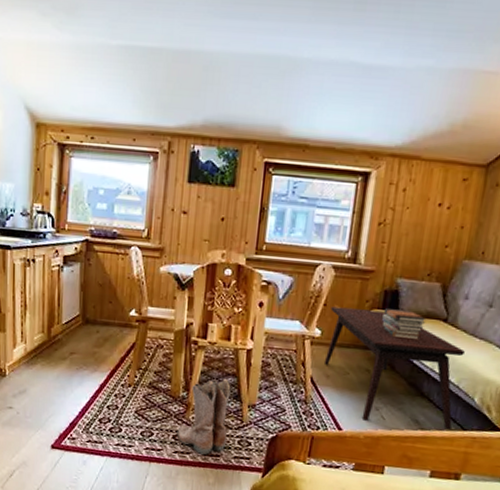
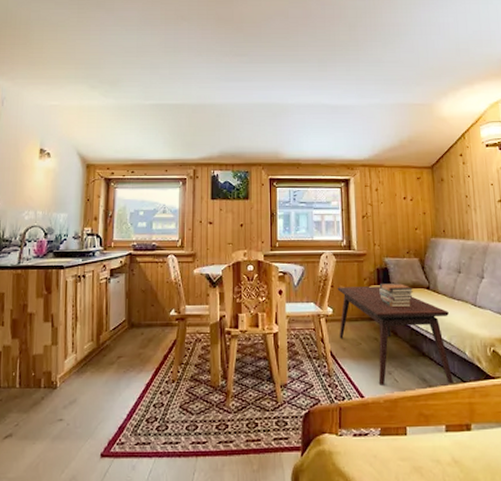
boots: present [177,379,231,455] -> none [219,363,266,441]

